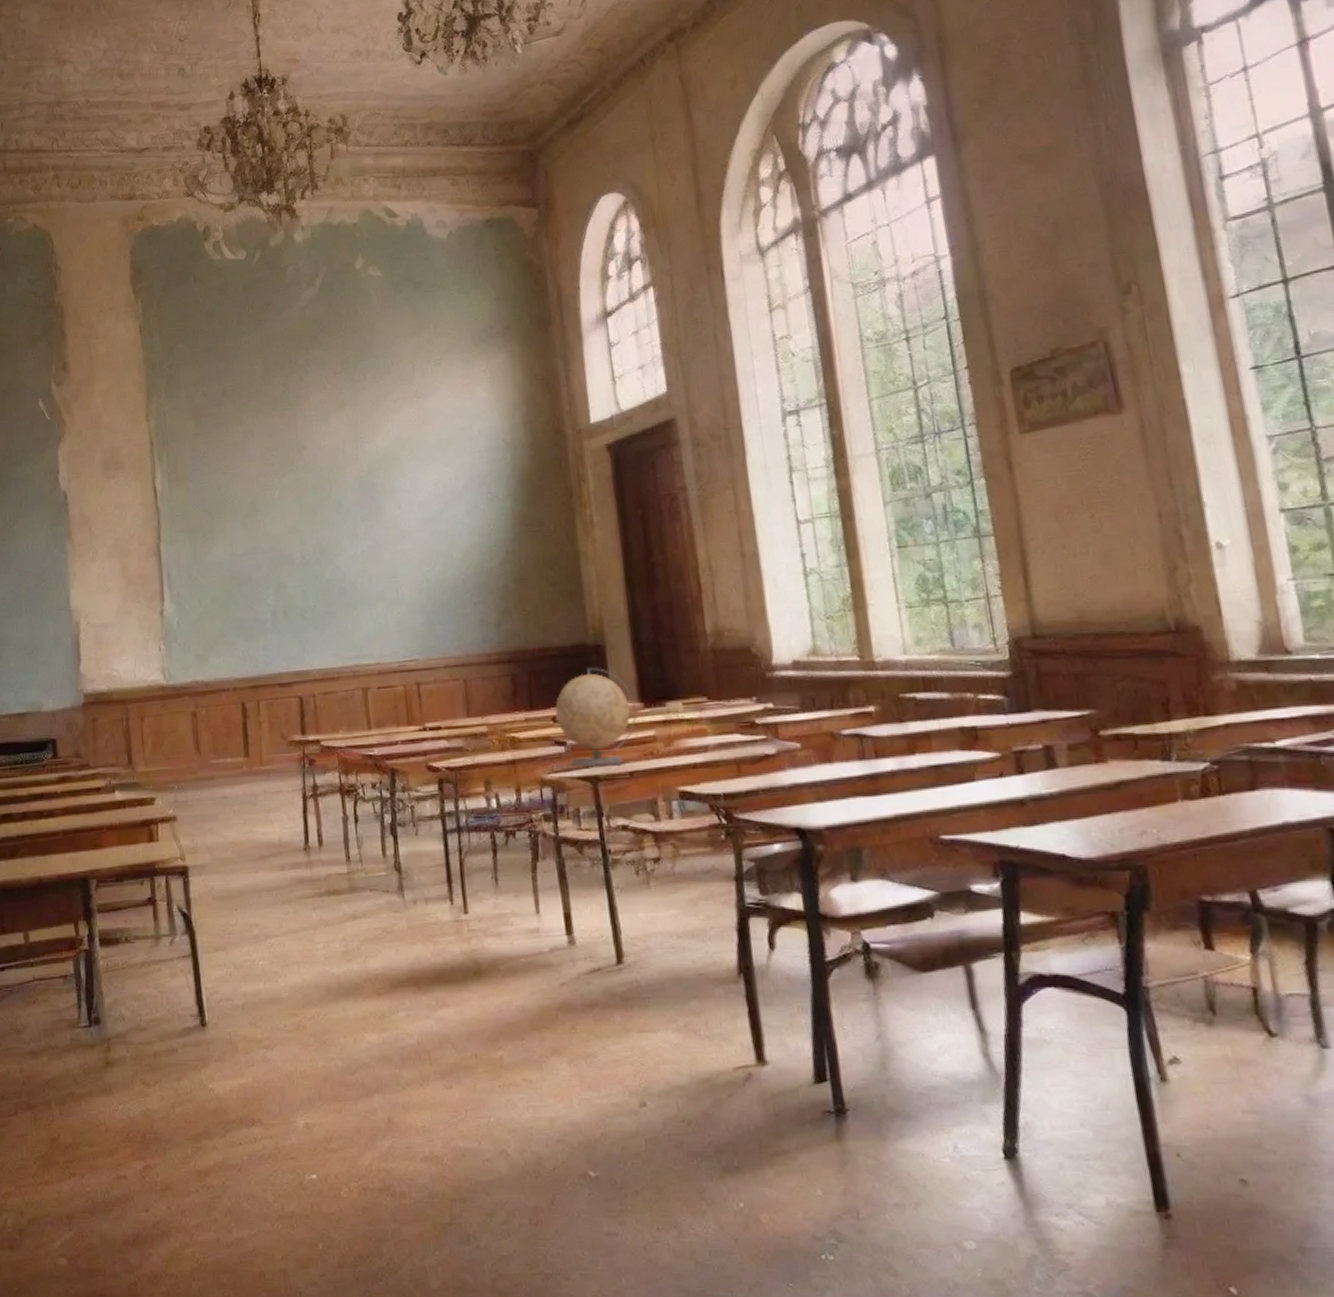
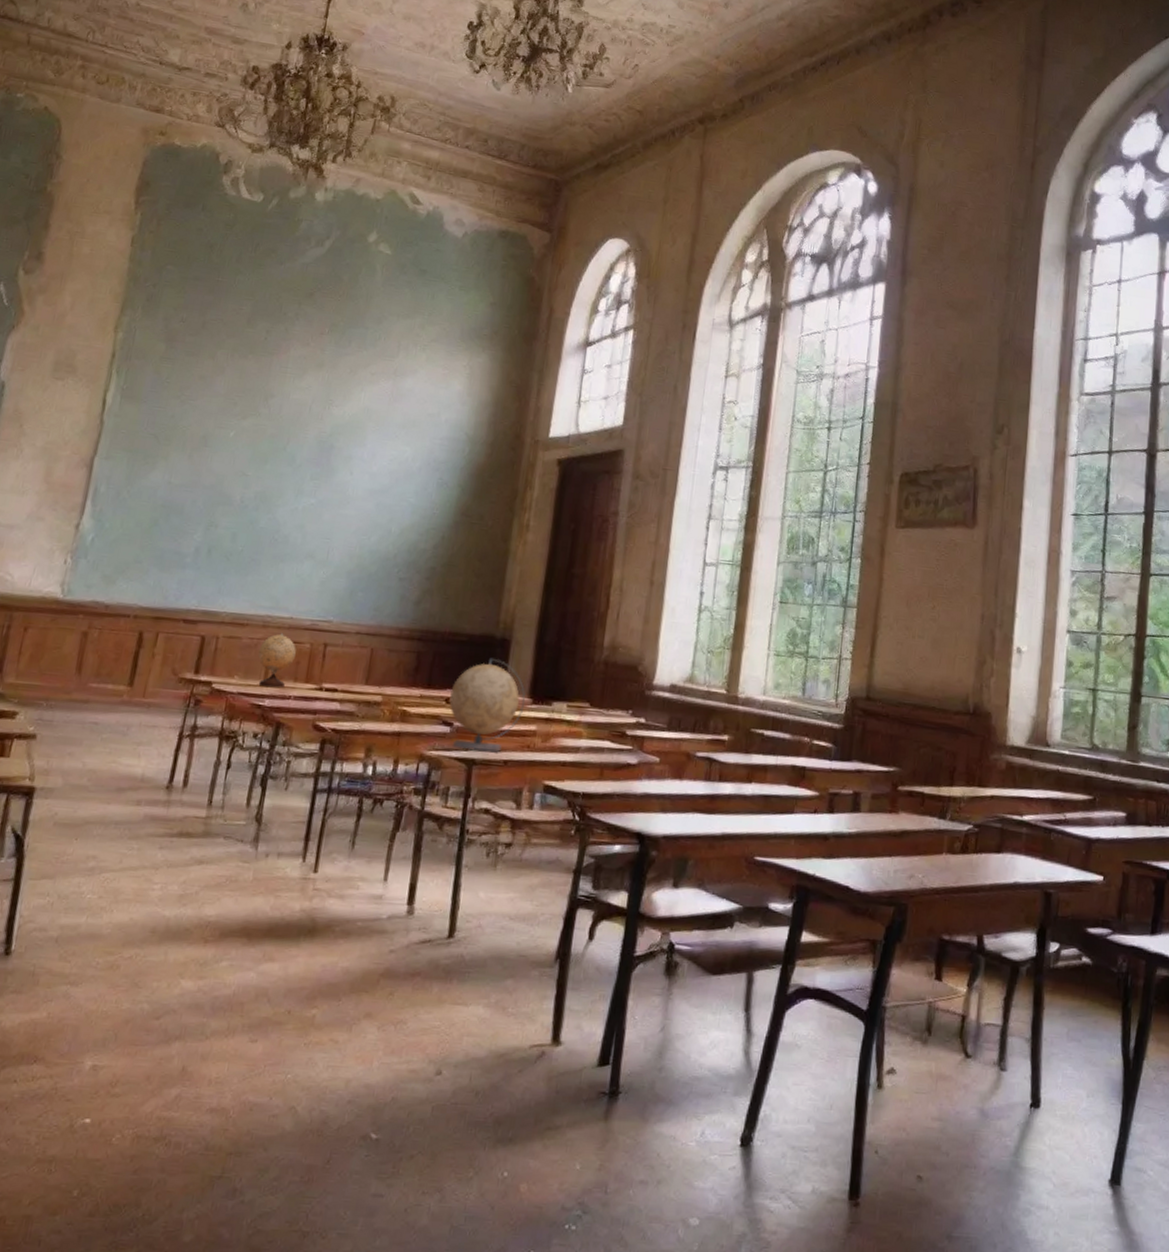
globe: none [355,679,392,737] -> present [258,632,296,688]

